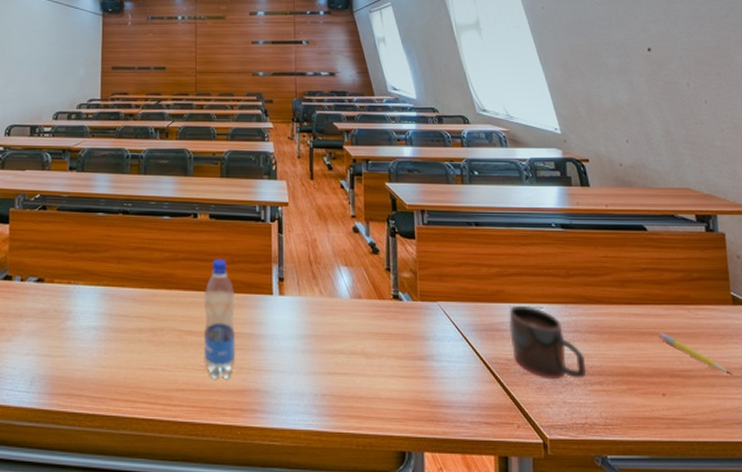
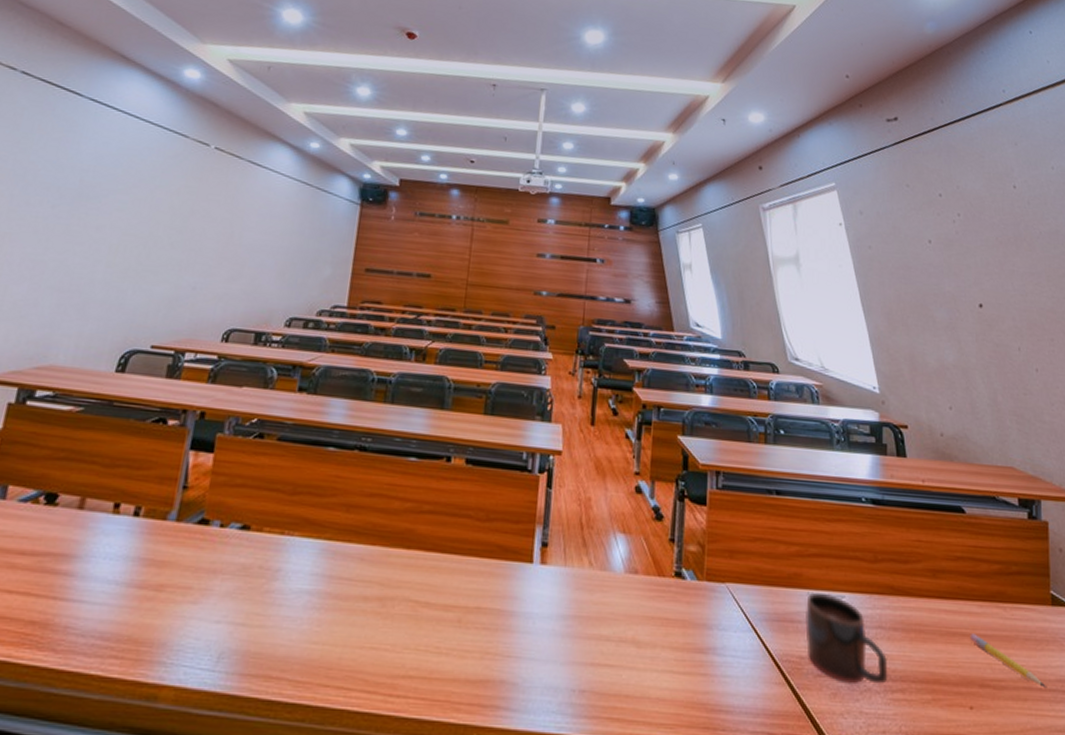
bottle: present [203,259,236,380] -> none [440,514,488,666]

